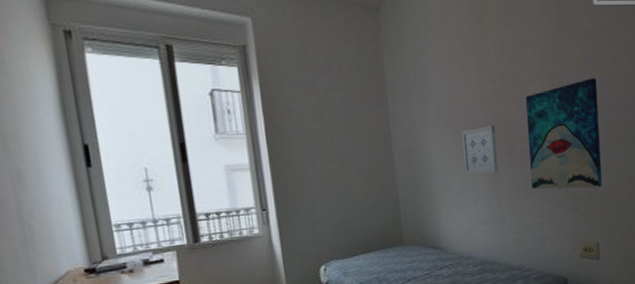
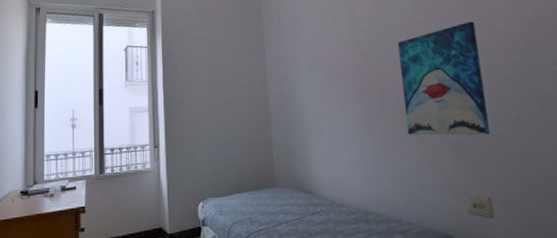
wall art: present [462,125,498,174] -> none [334,71,371,118]

